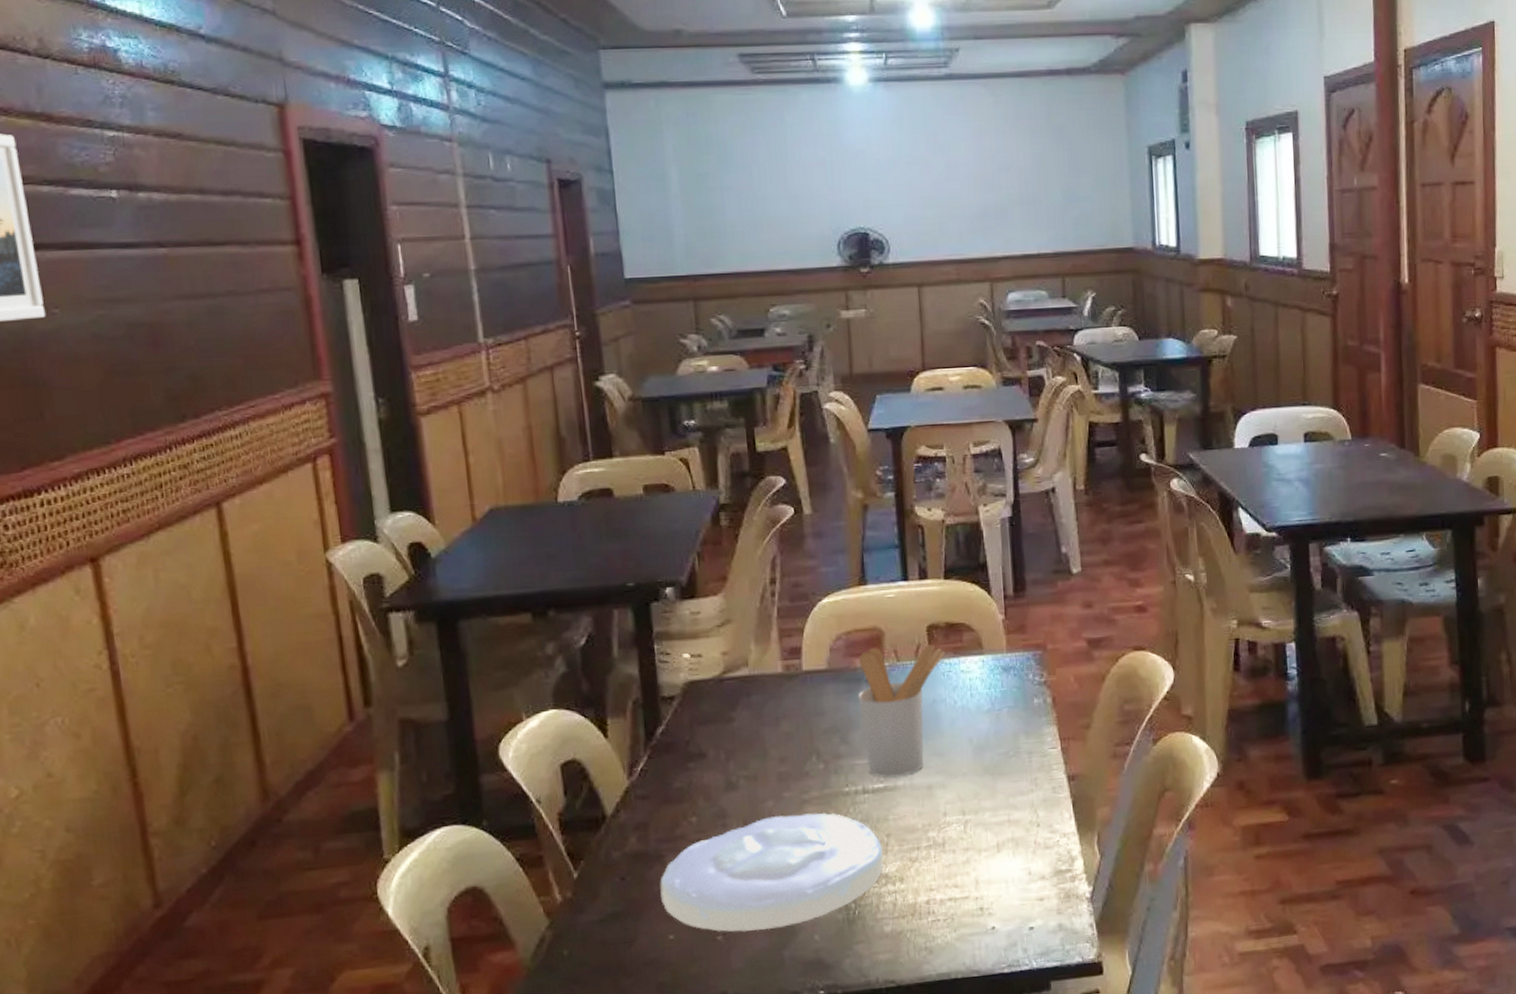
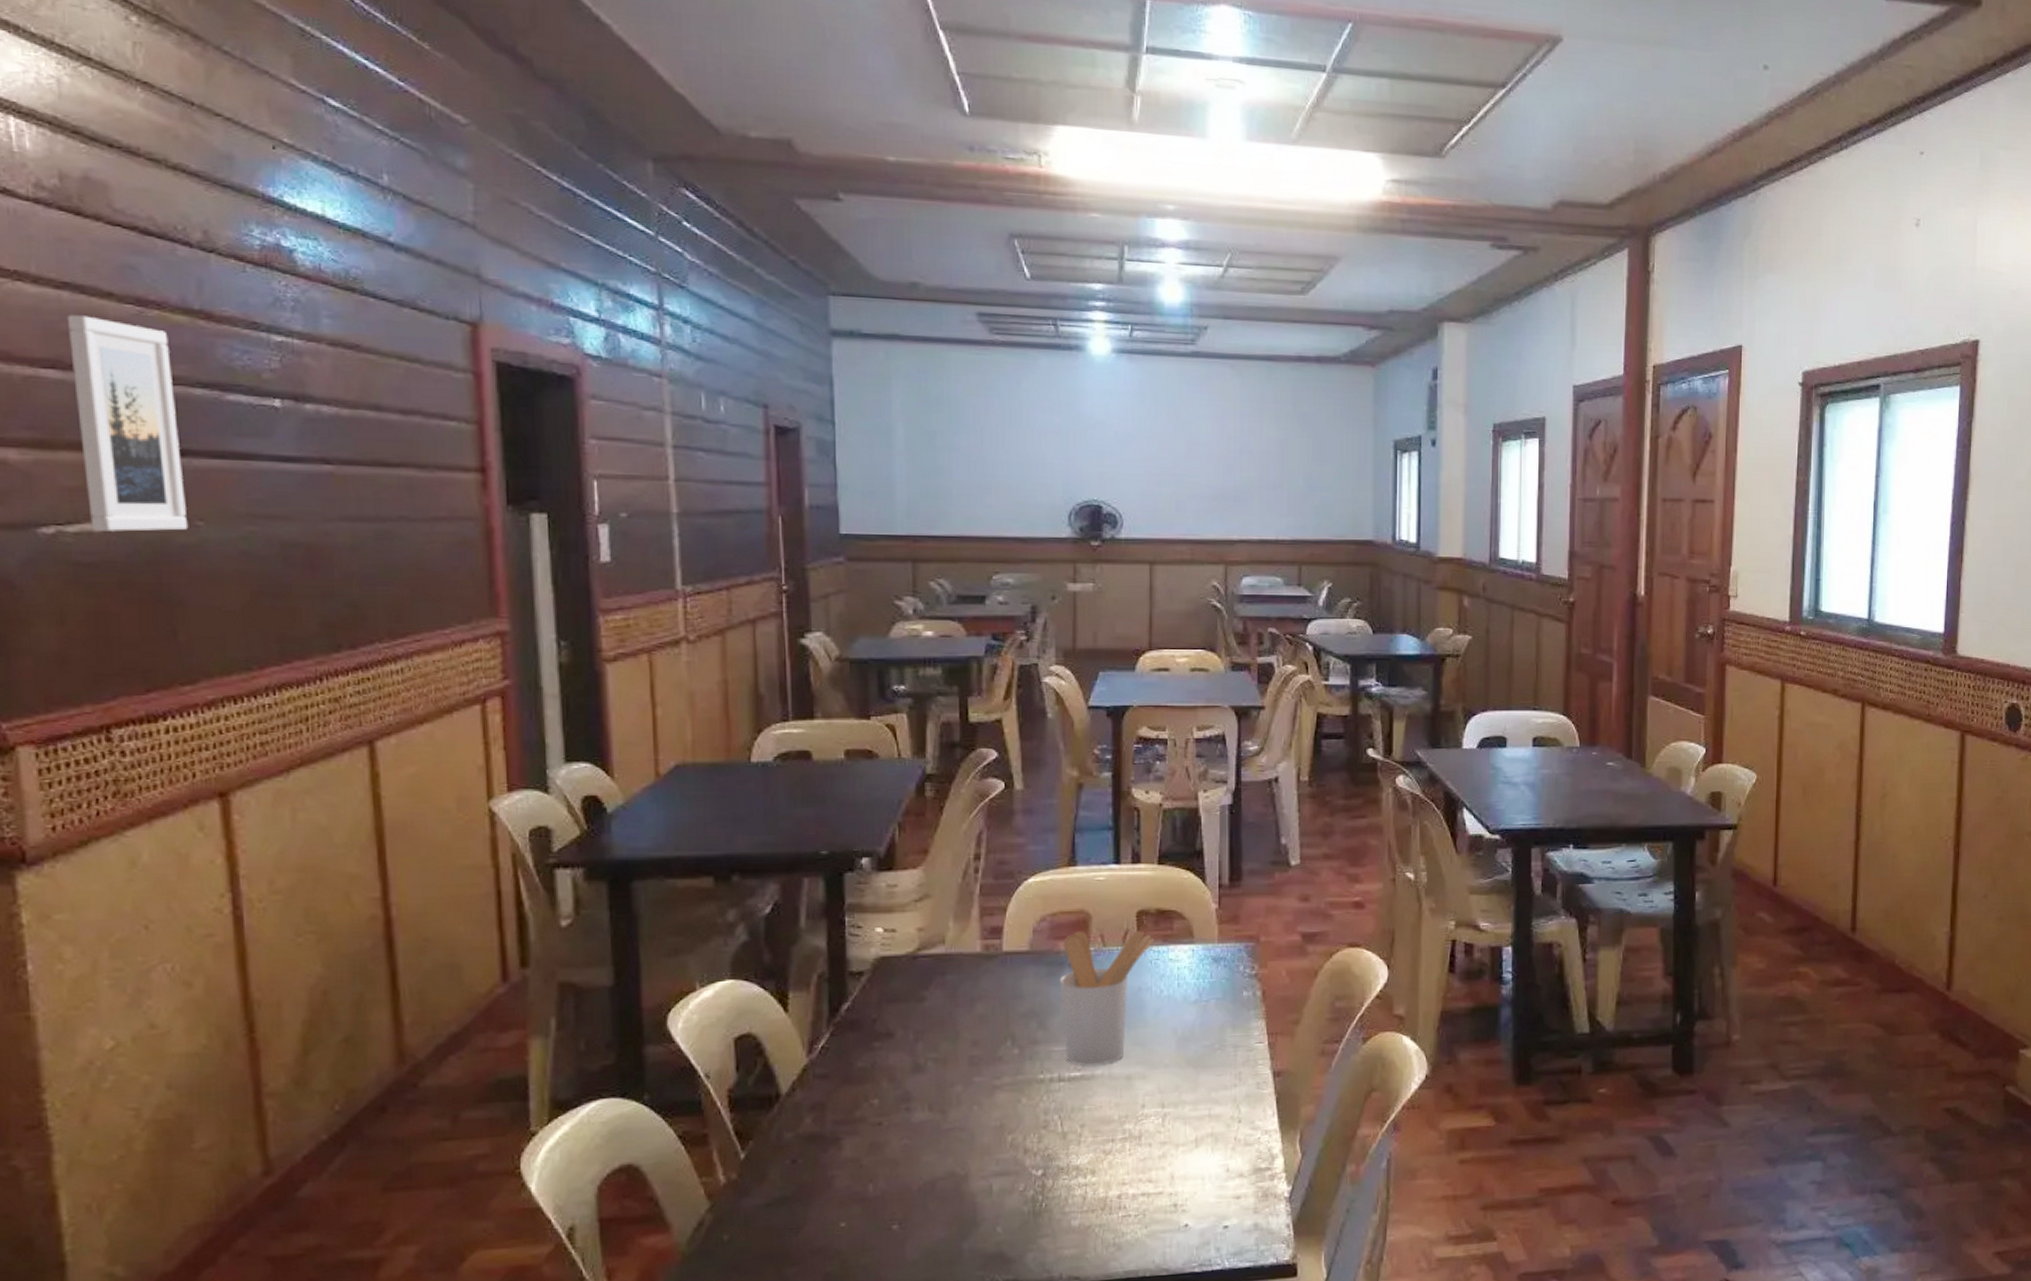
plate: present [660,813,884,932] -> none [834,1100,1075,1222]

